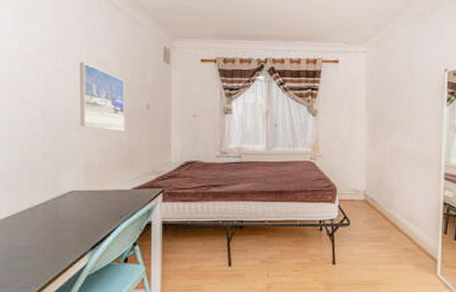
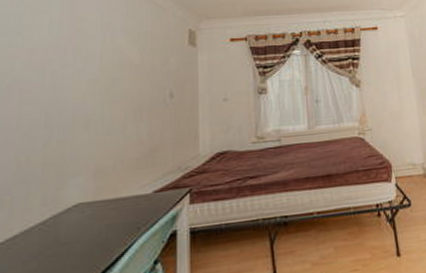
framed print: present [80,61,125,132] -> none [91,53,145,126]

